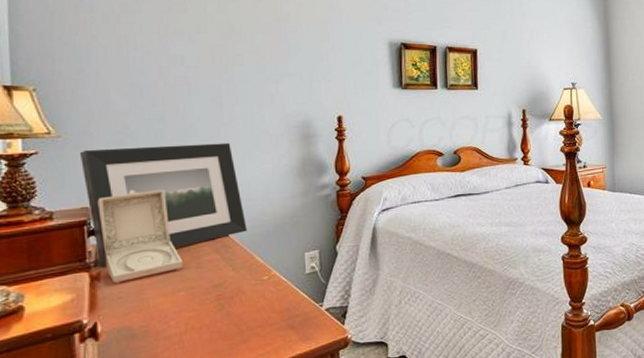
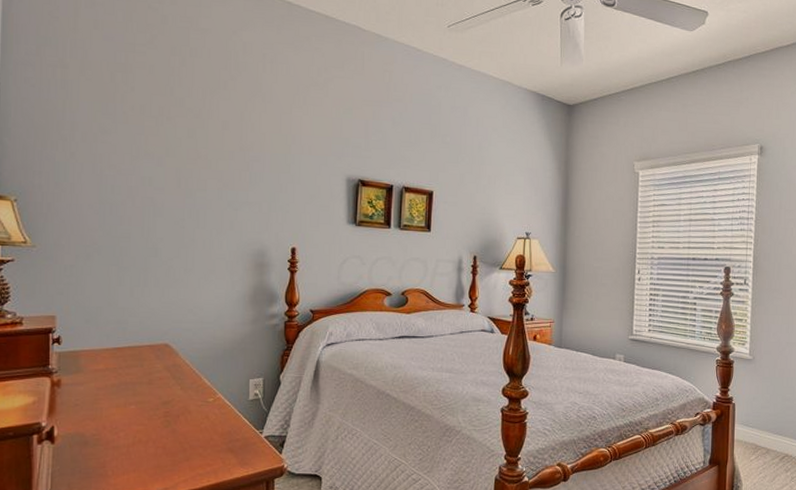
picture frame: present [80,142,247,265] -> none [51,261,197,372]
jewelry box: present [97,189,183,285] -> none [63,302,135,392]

